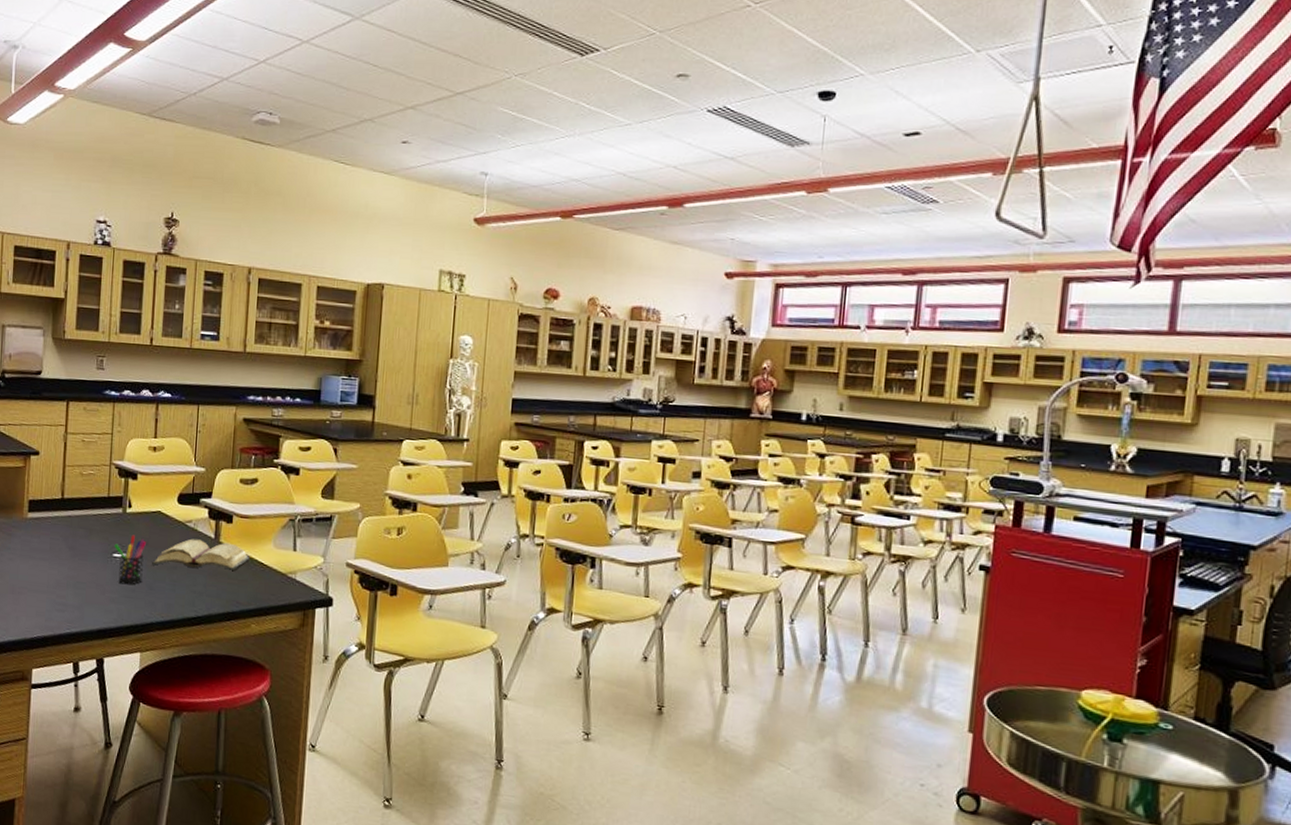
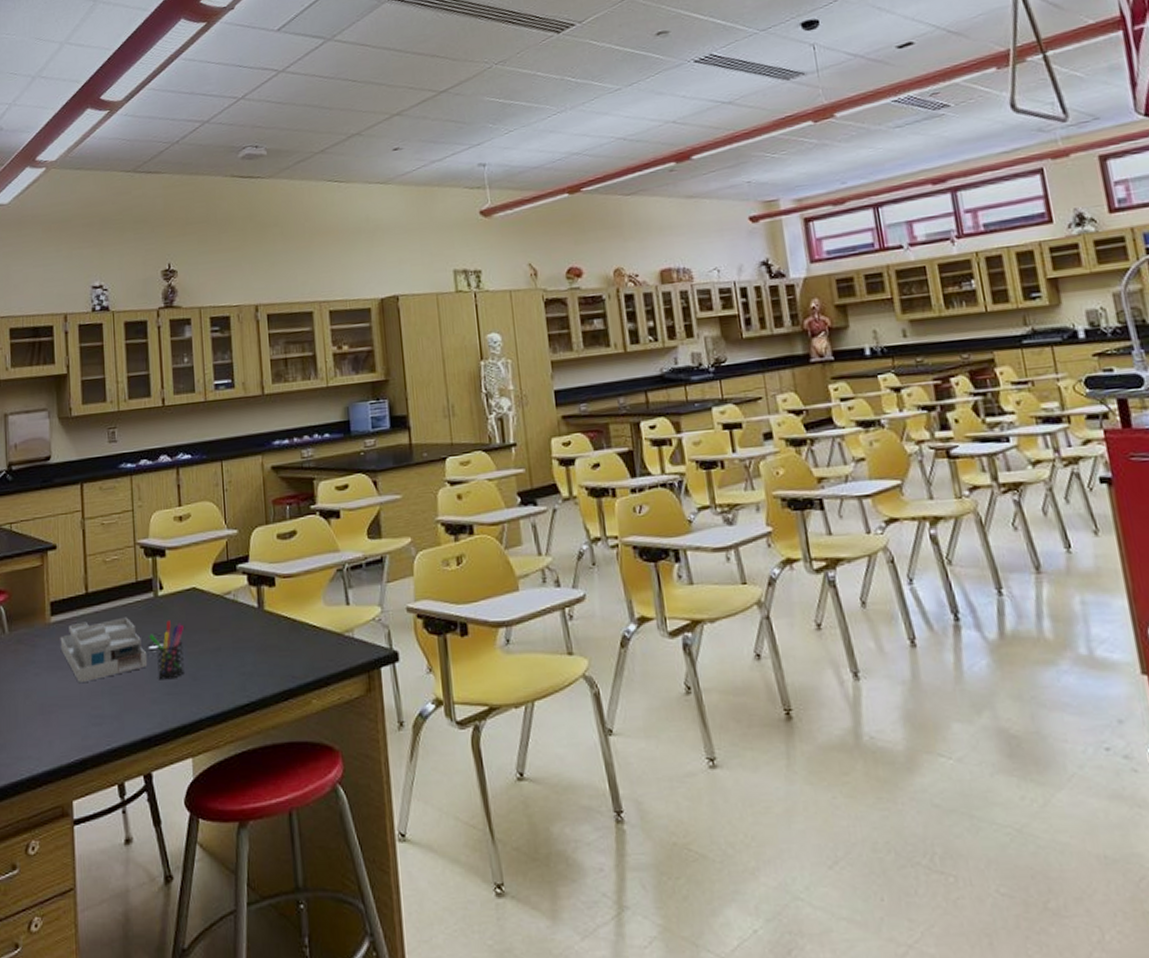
desk organizer: none [34,522,111,574] -> present [60,617,148,684]
diary: present [152,538,250,570] -> none [193,609,300,651]

